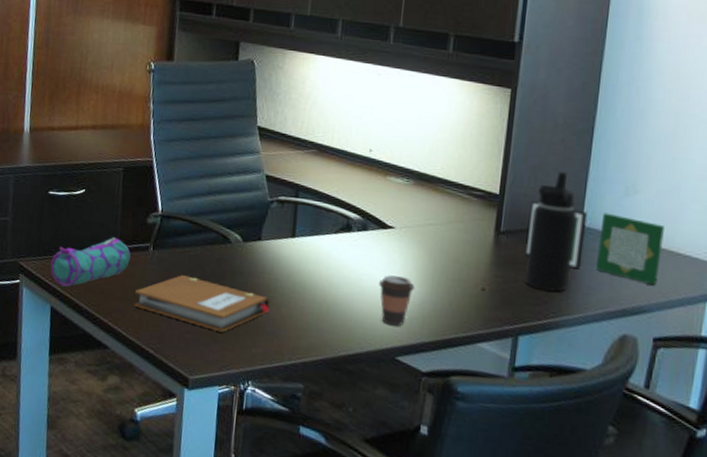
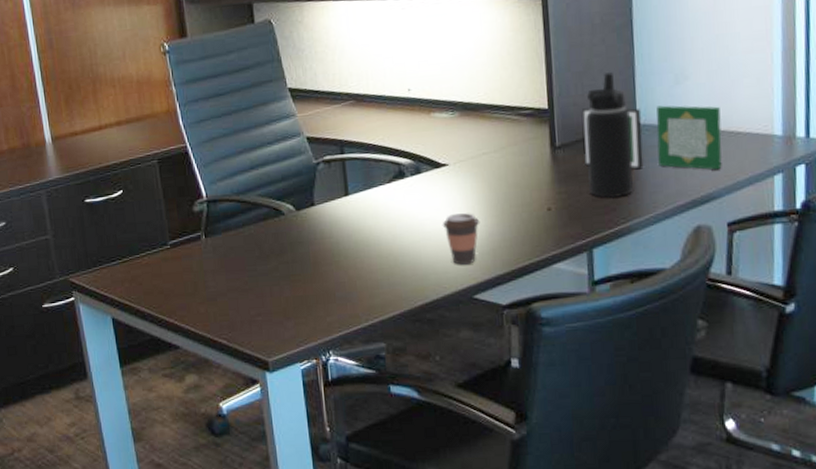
pencil case: present [50,237,131,287] -> none [102,233,184,295]
notebook: present [134,275,270,333] -> none [195,257,337,308]

